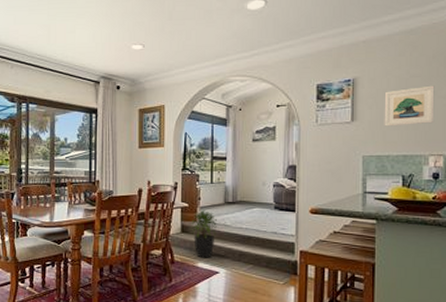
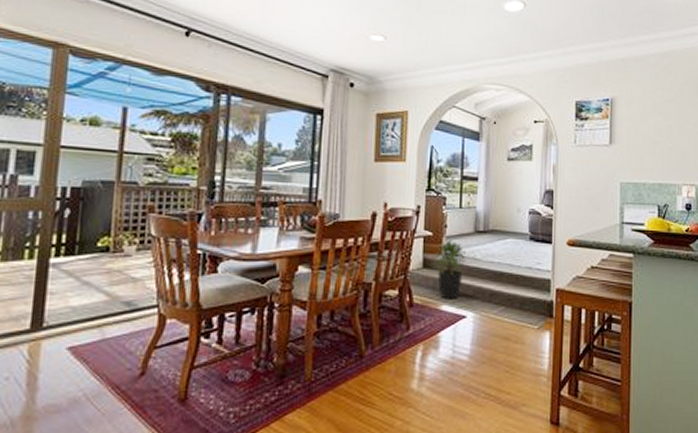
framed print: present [384,85,435,127] -> none [641,111,687,153]

